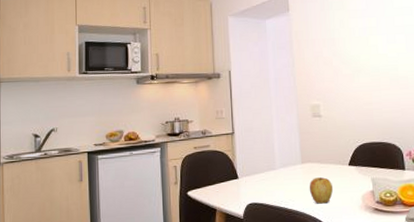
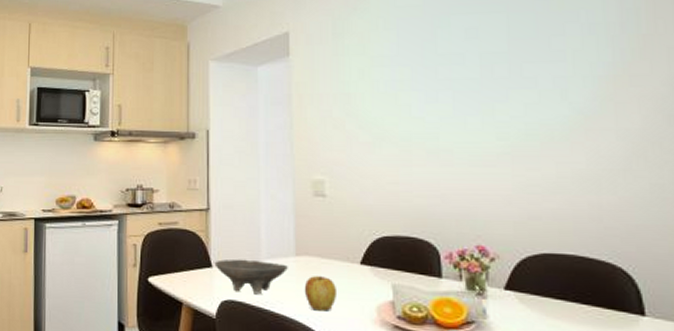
bowl: none [240,169,296,197] -> present [214,259,288,295]

